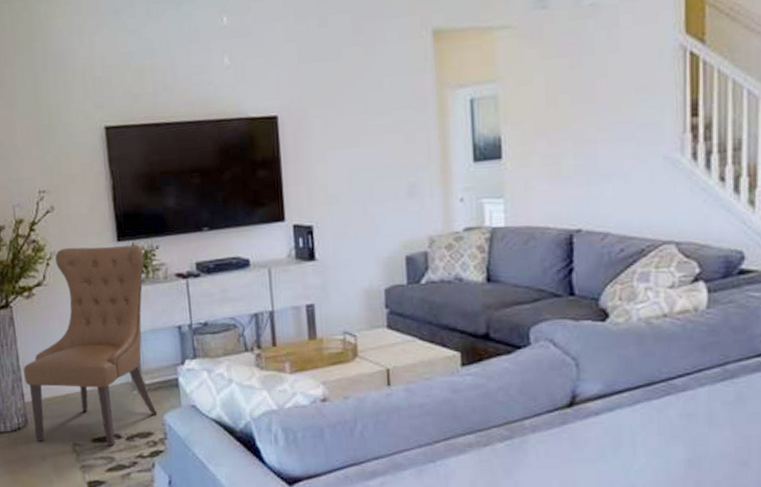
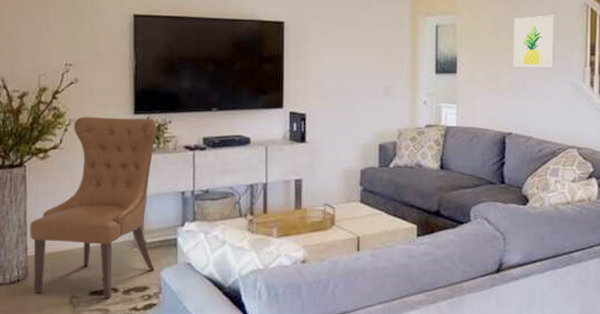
wall art: none [578,67,640,143] -> present [514,15,556,67]

